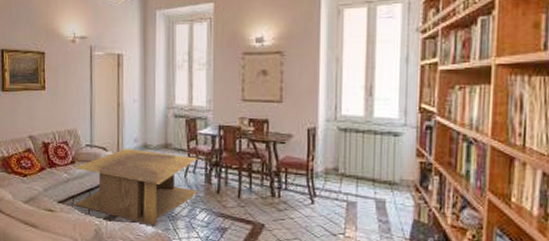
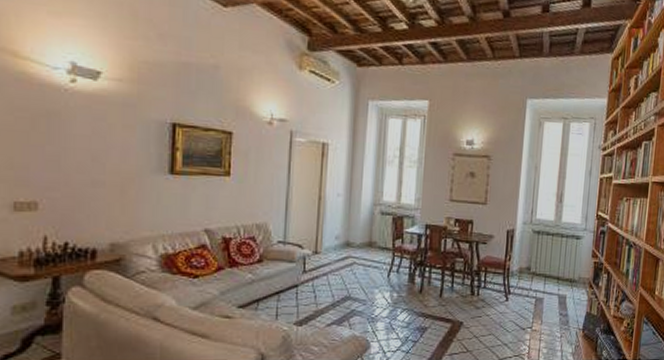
coffee table: present [74,148,197,226] -> none [259,245,402,329]

